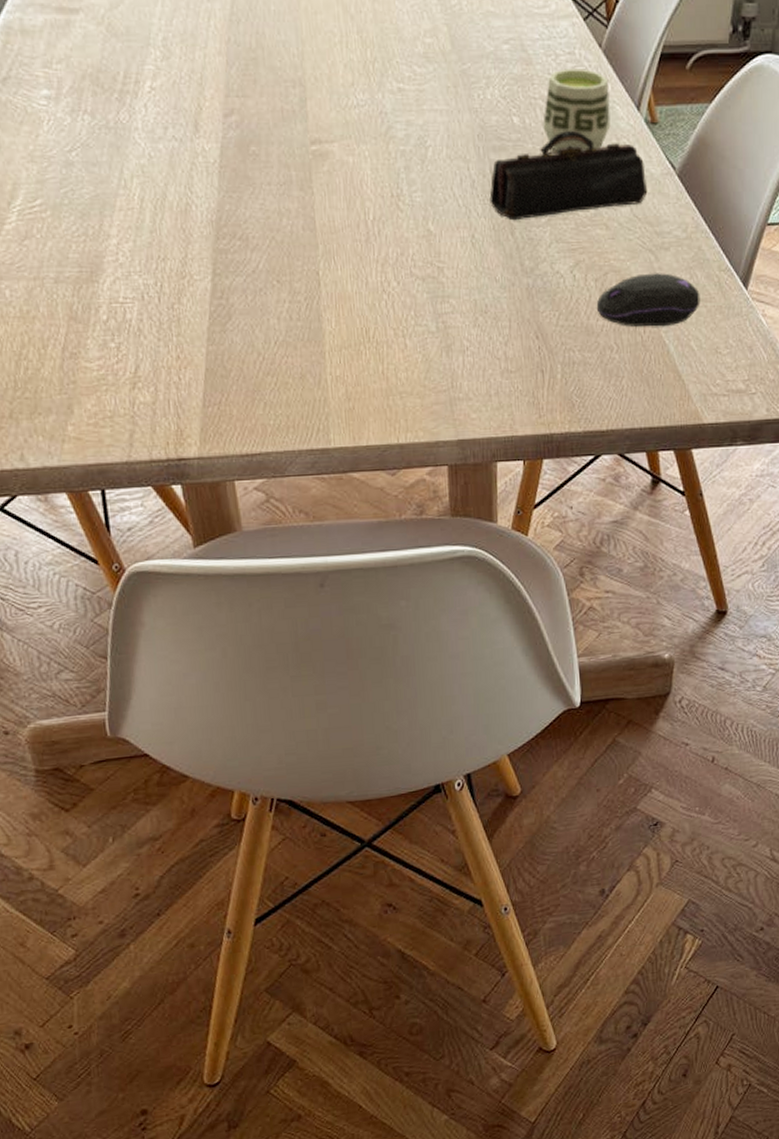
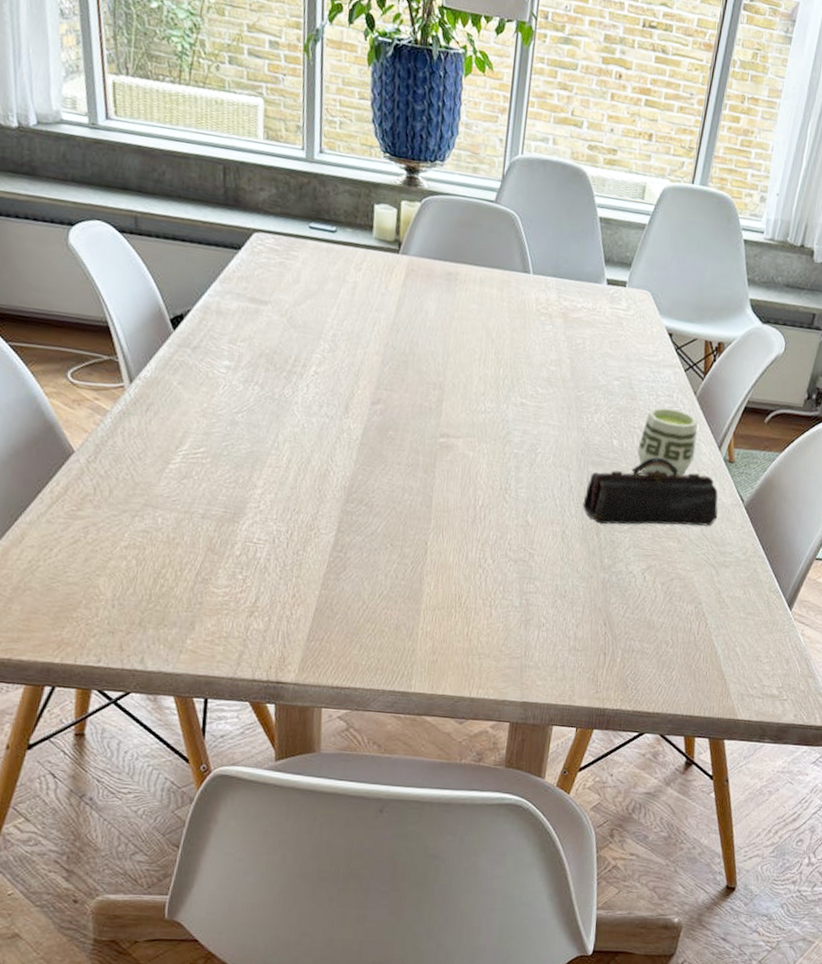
computer mouse: present [596,273,700,327] -> none [659,584,750,632]

